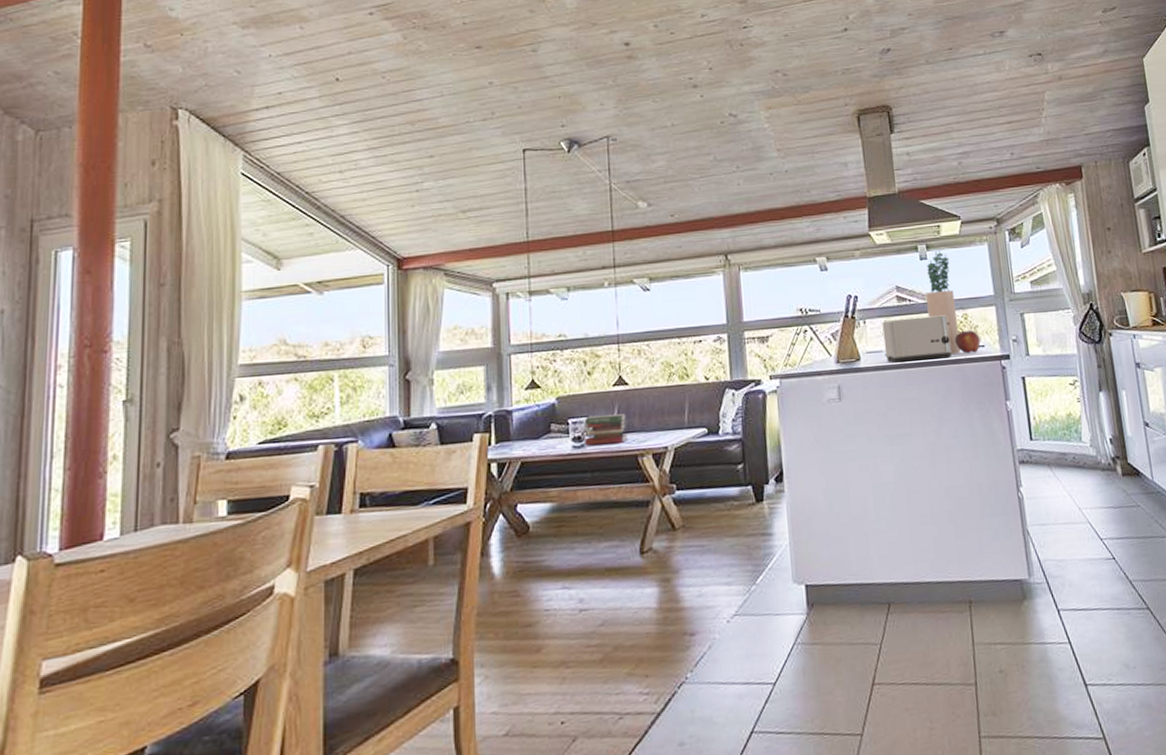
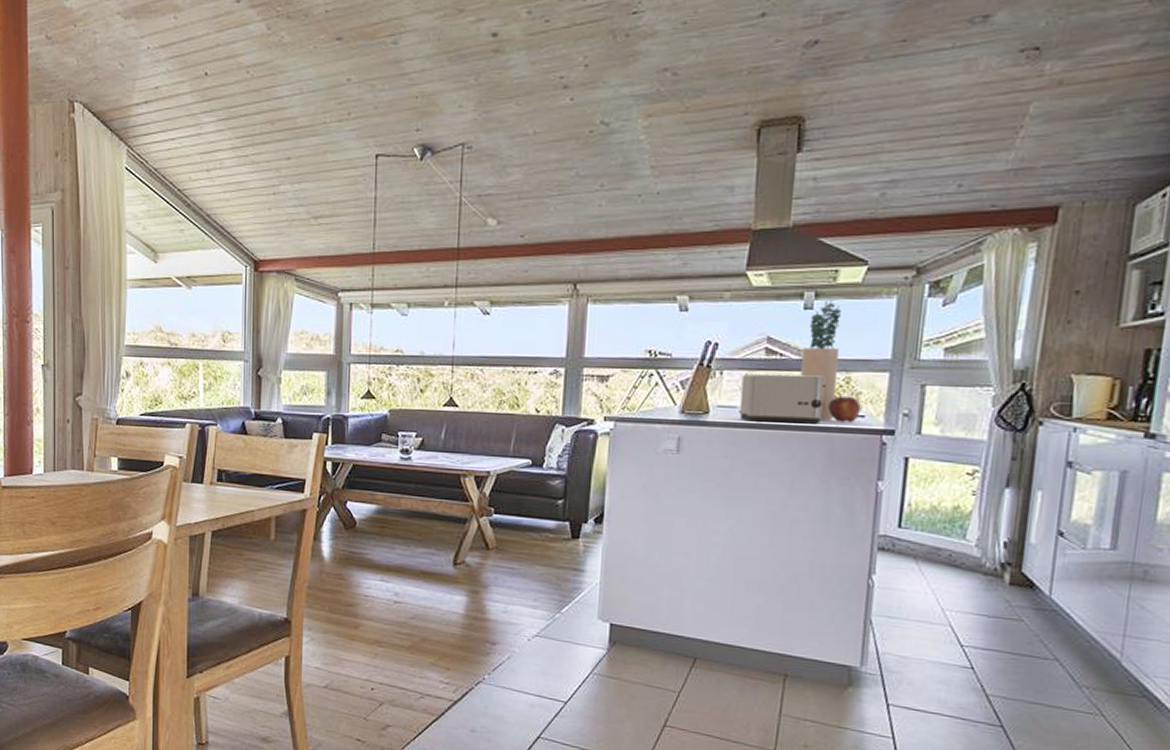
books: present [583,414,627,446] -> none [410,431,453,461]

